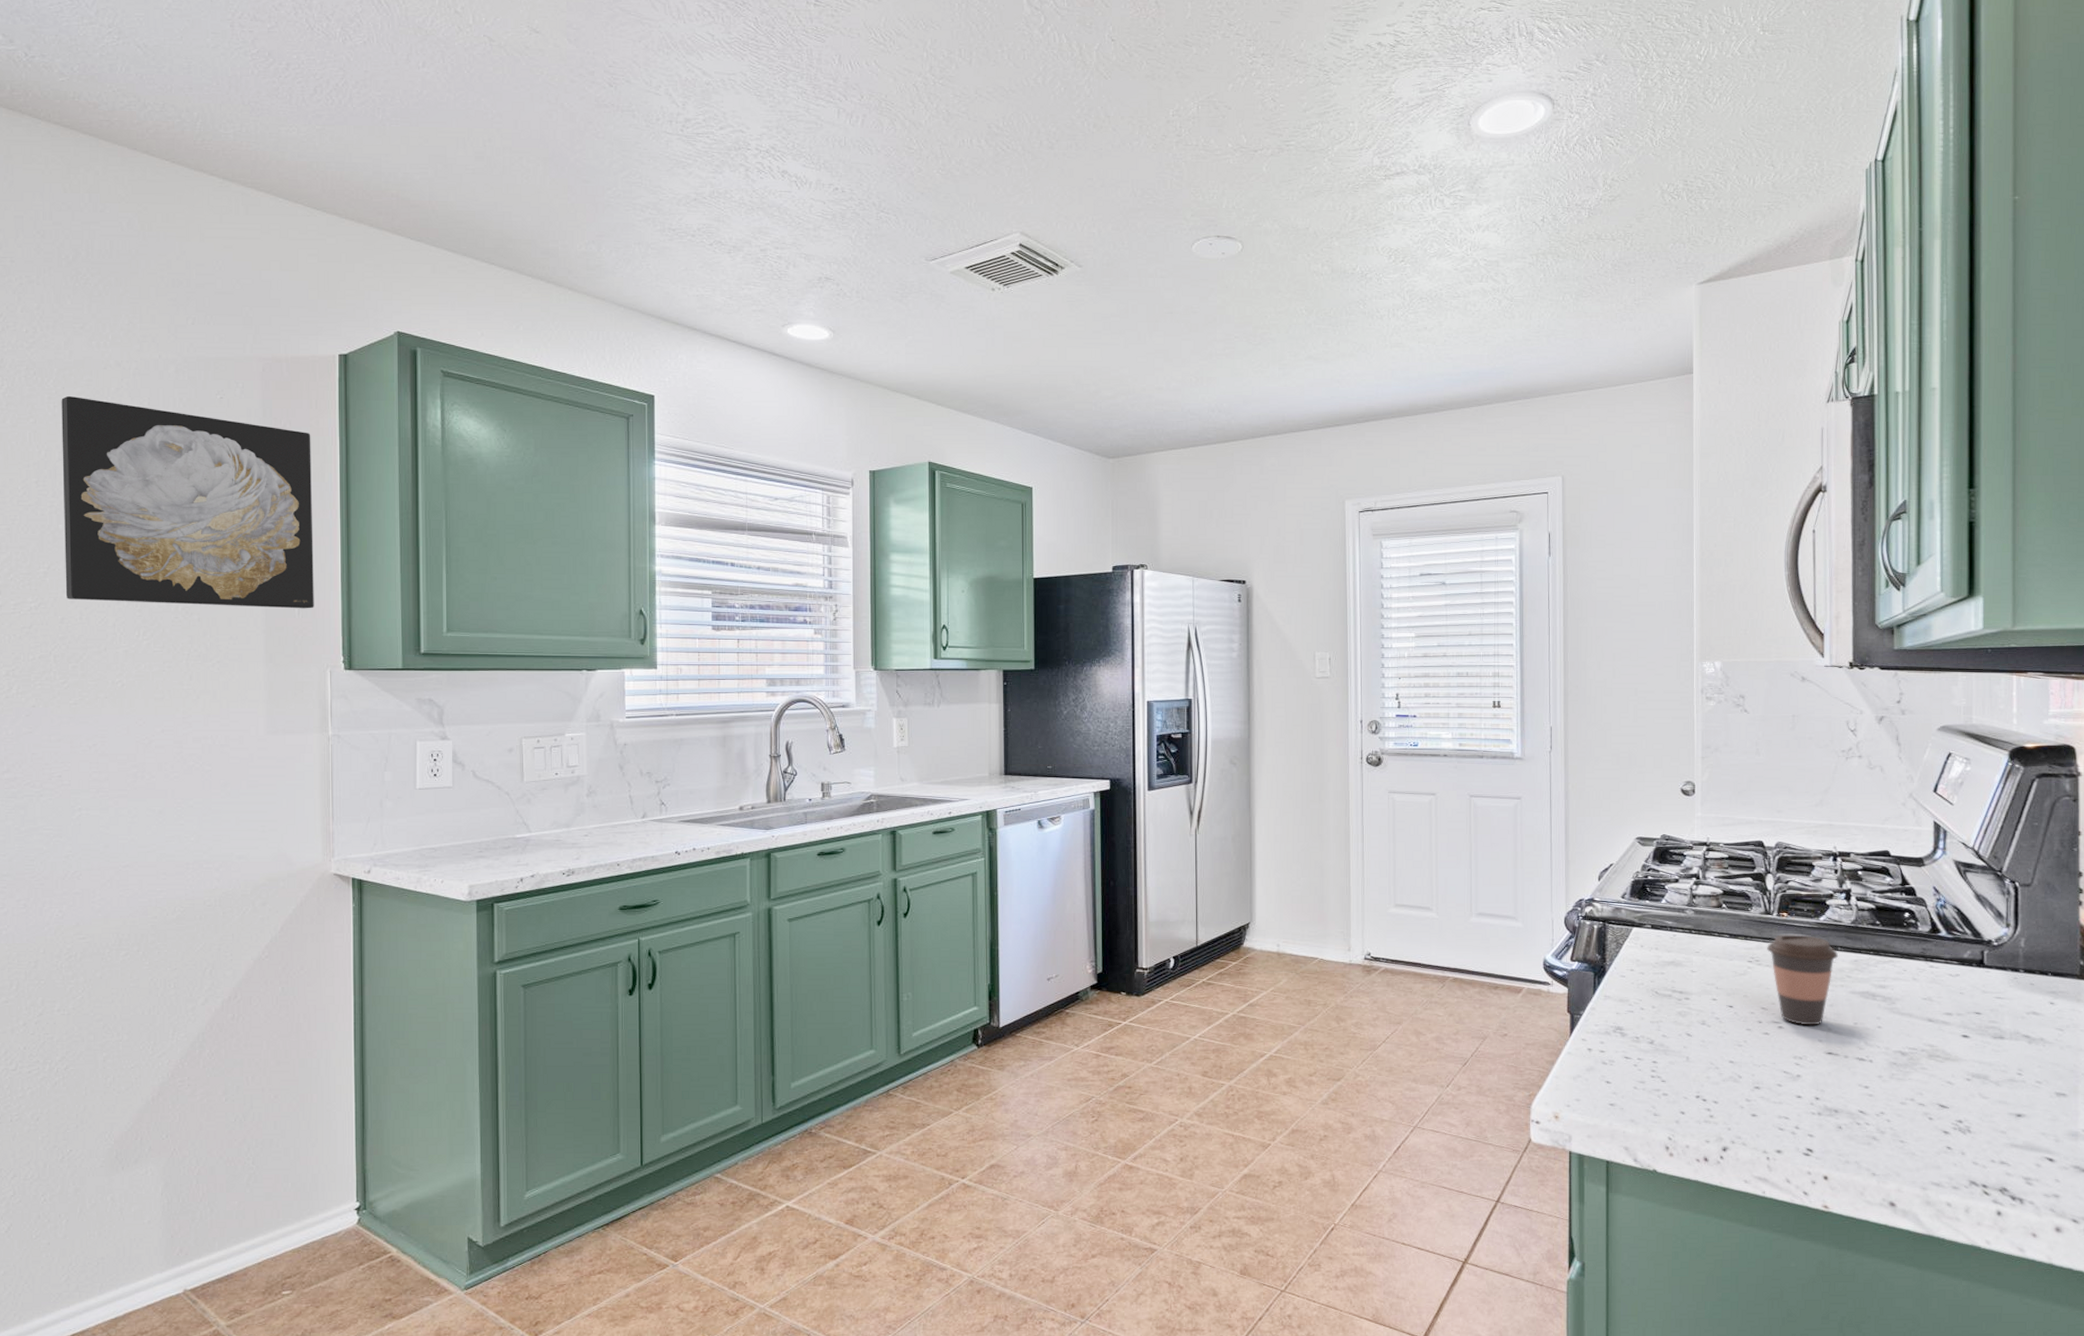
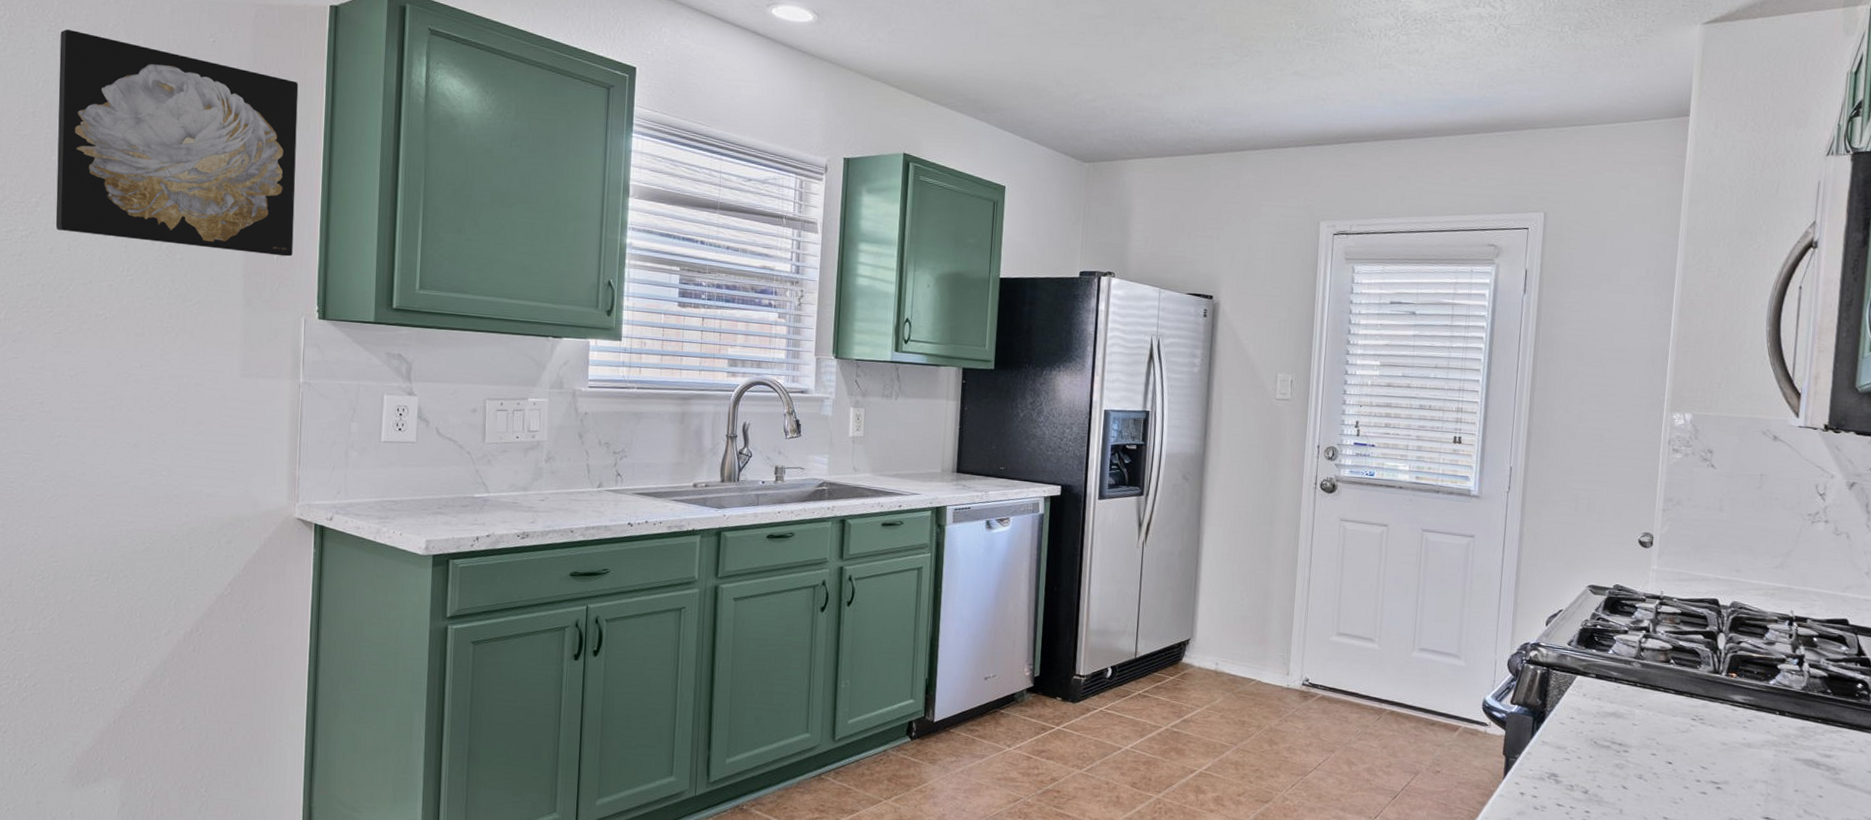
coffee cup: present [1767,933,1839,1026] -> none [1712,694,1786,790]

